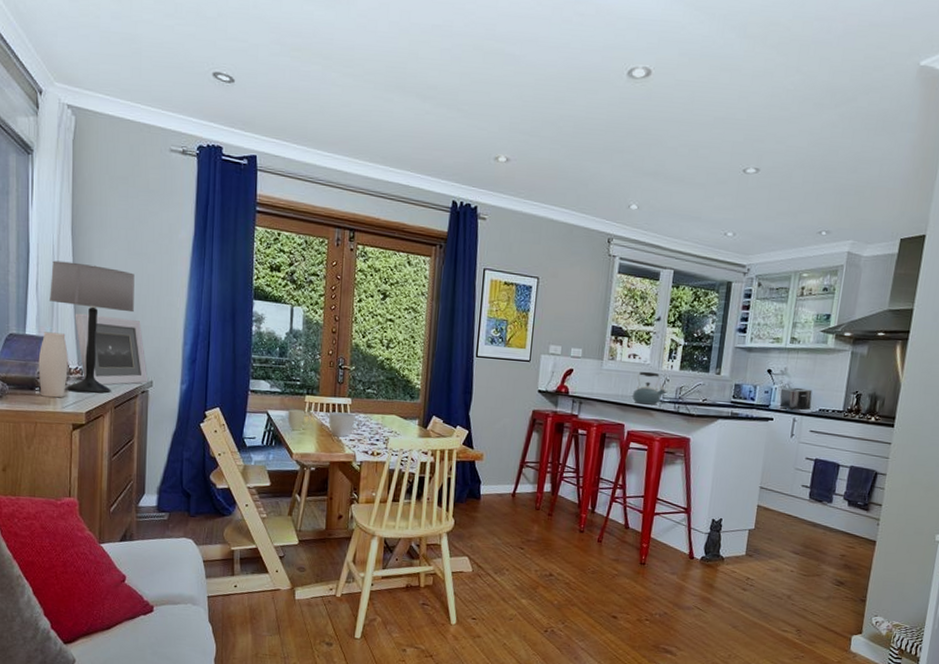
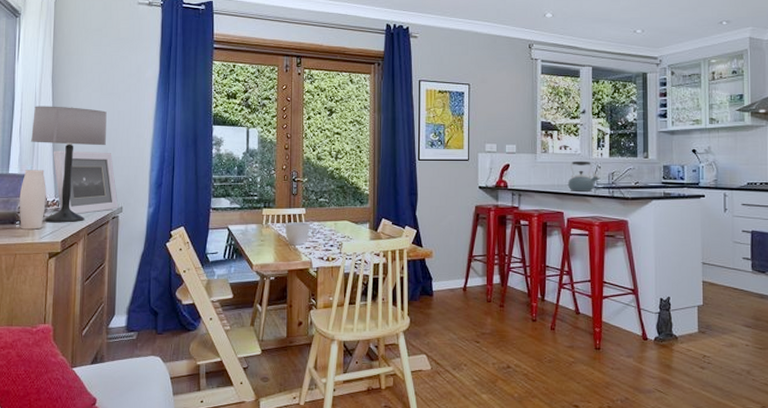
mug: present [288,409,312,431] -> none [247,223,269,243]
toaster: present [779,387,813,411] -> none [707,164,739,187]

